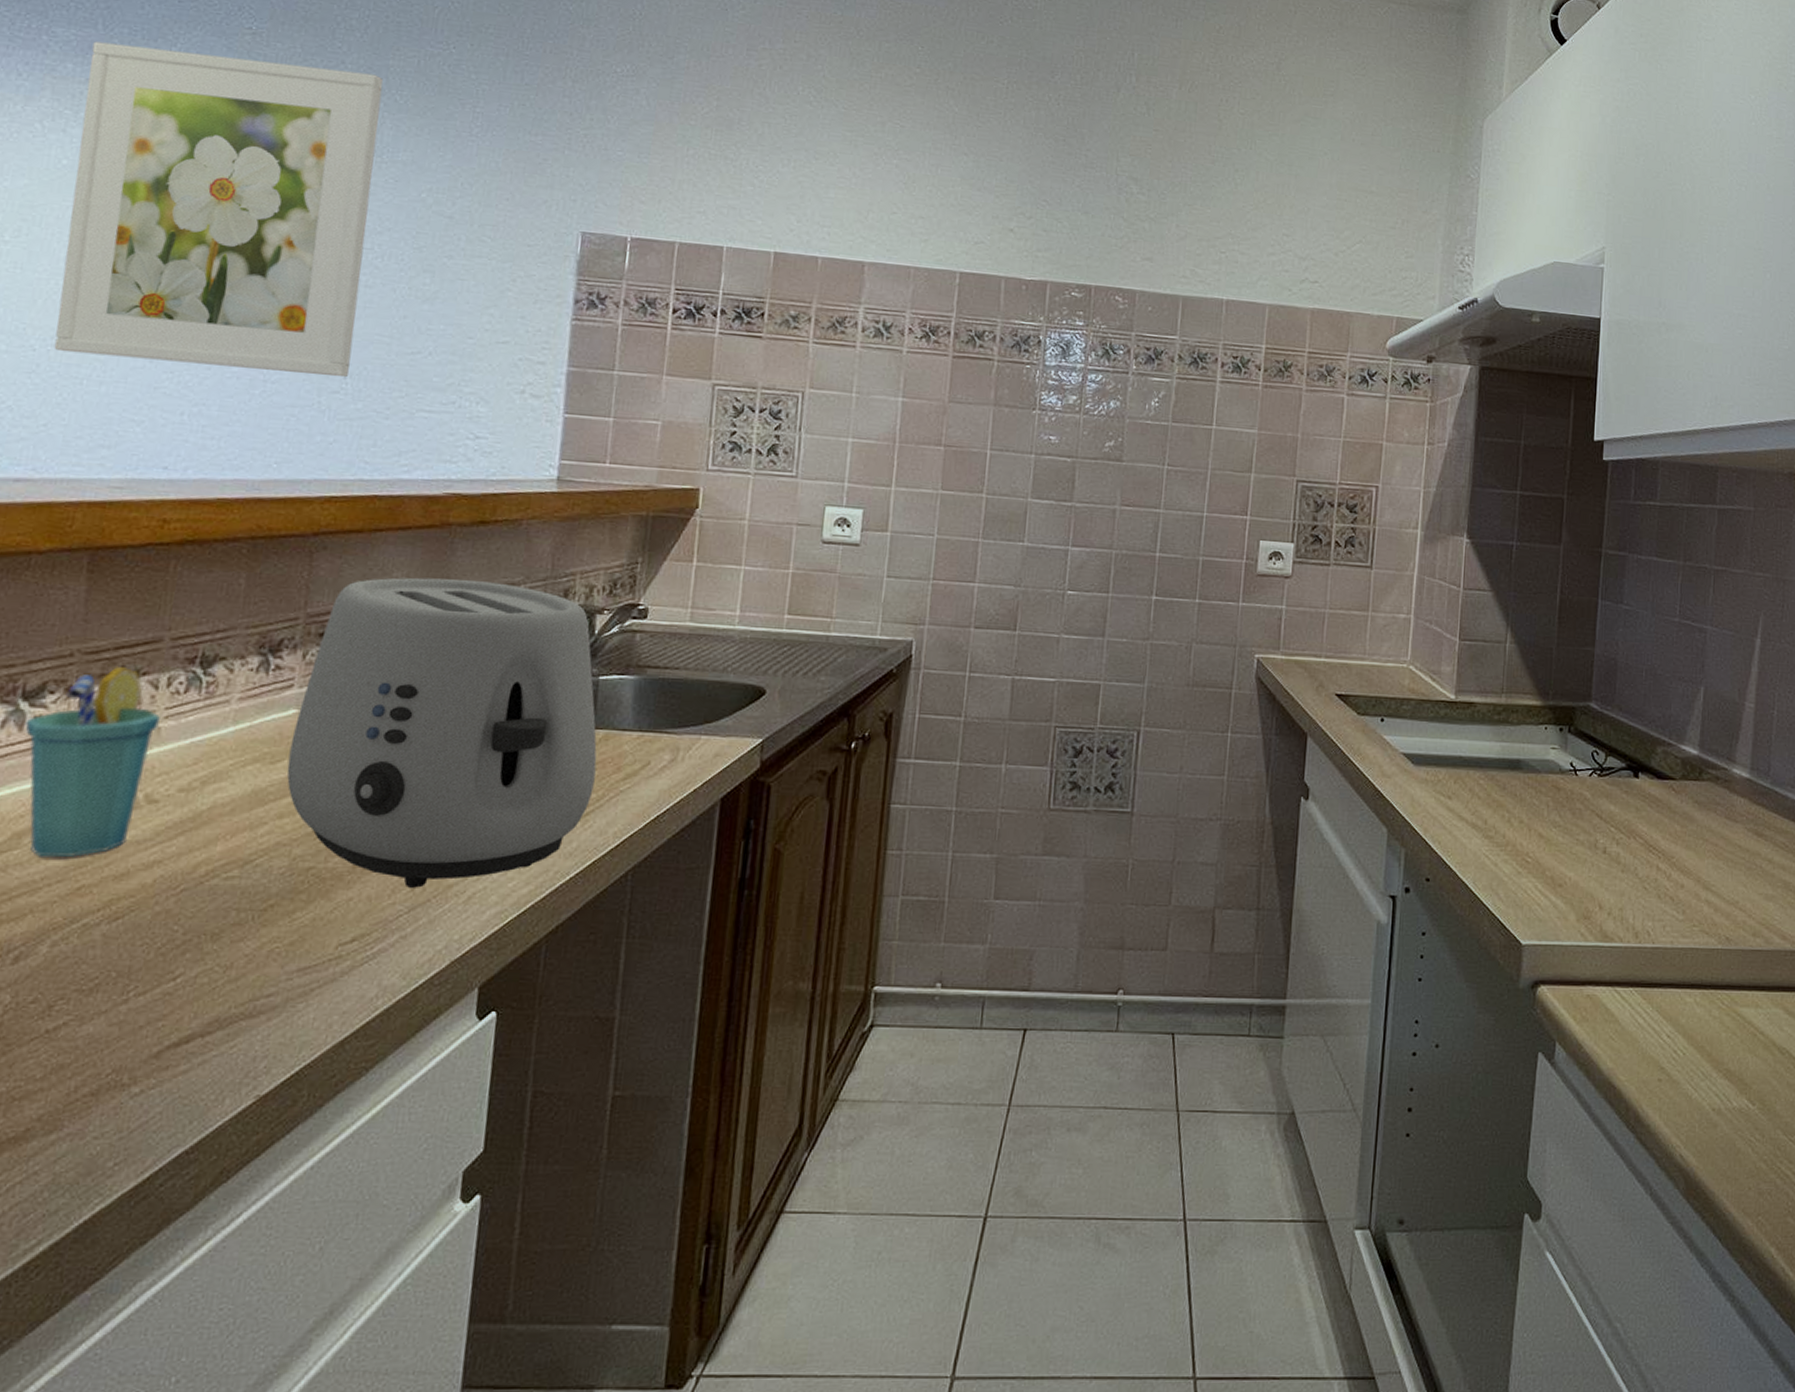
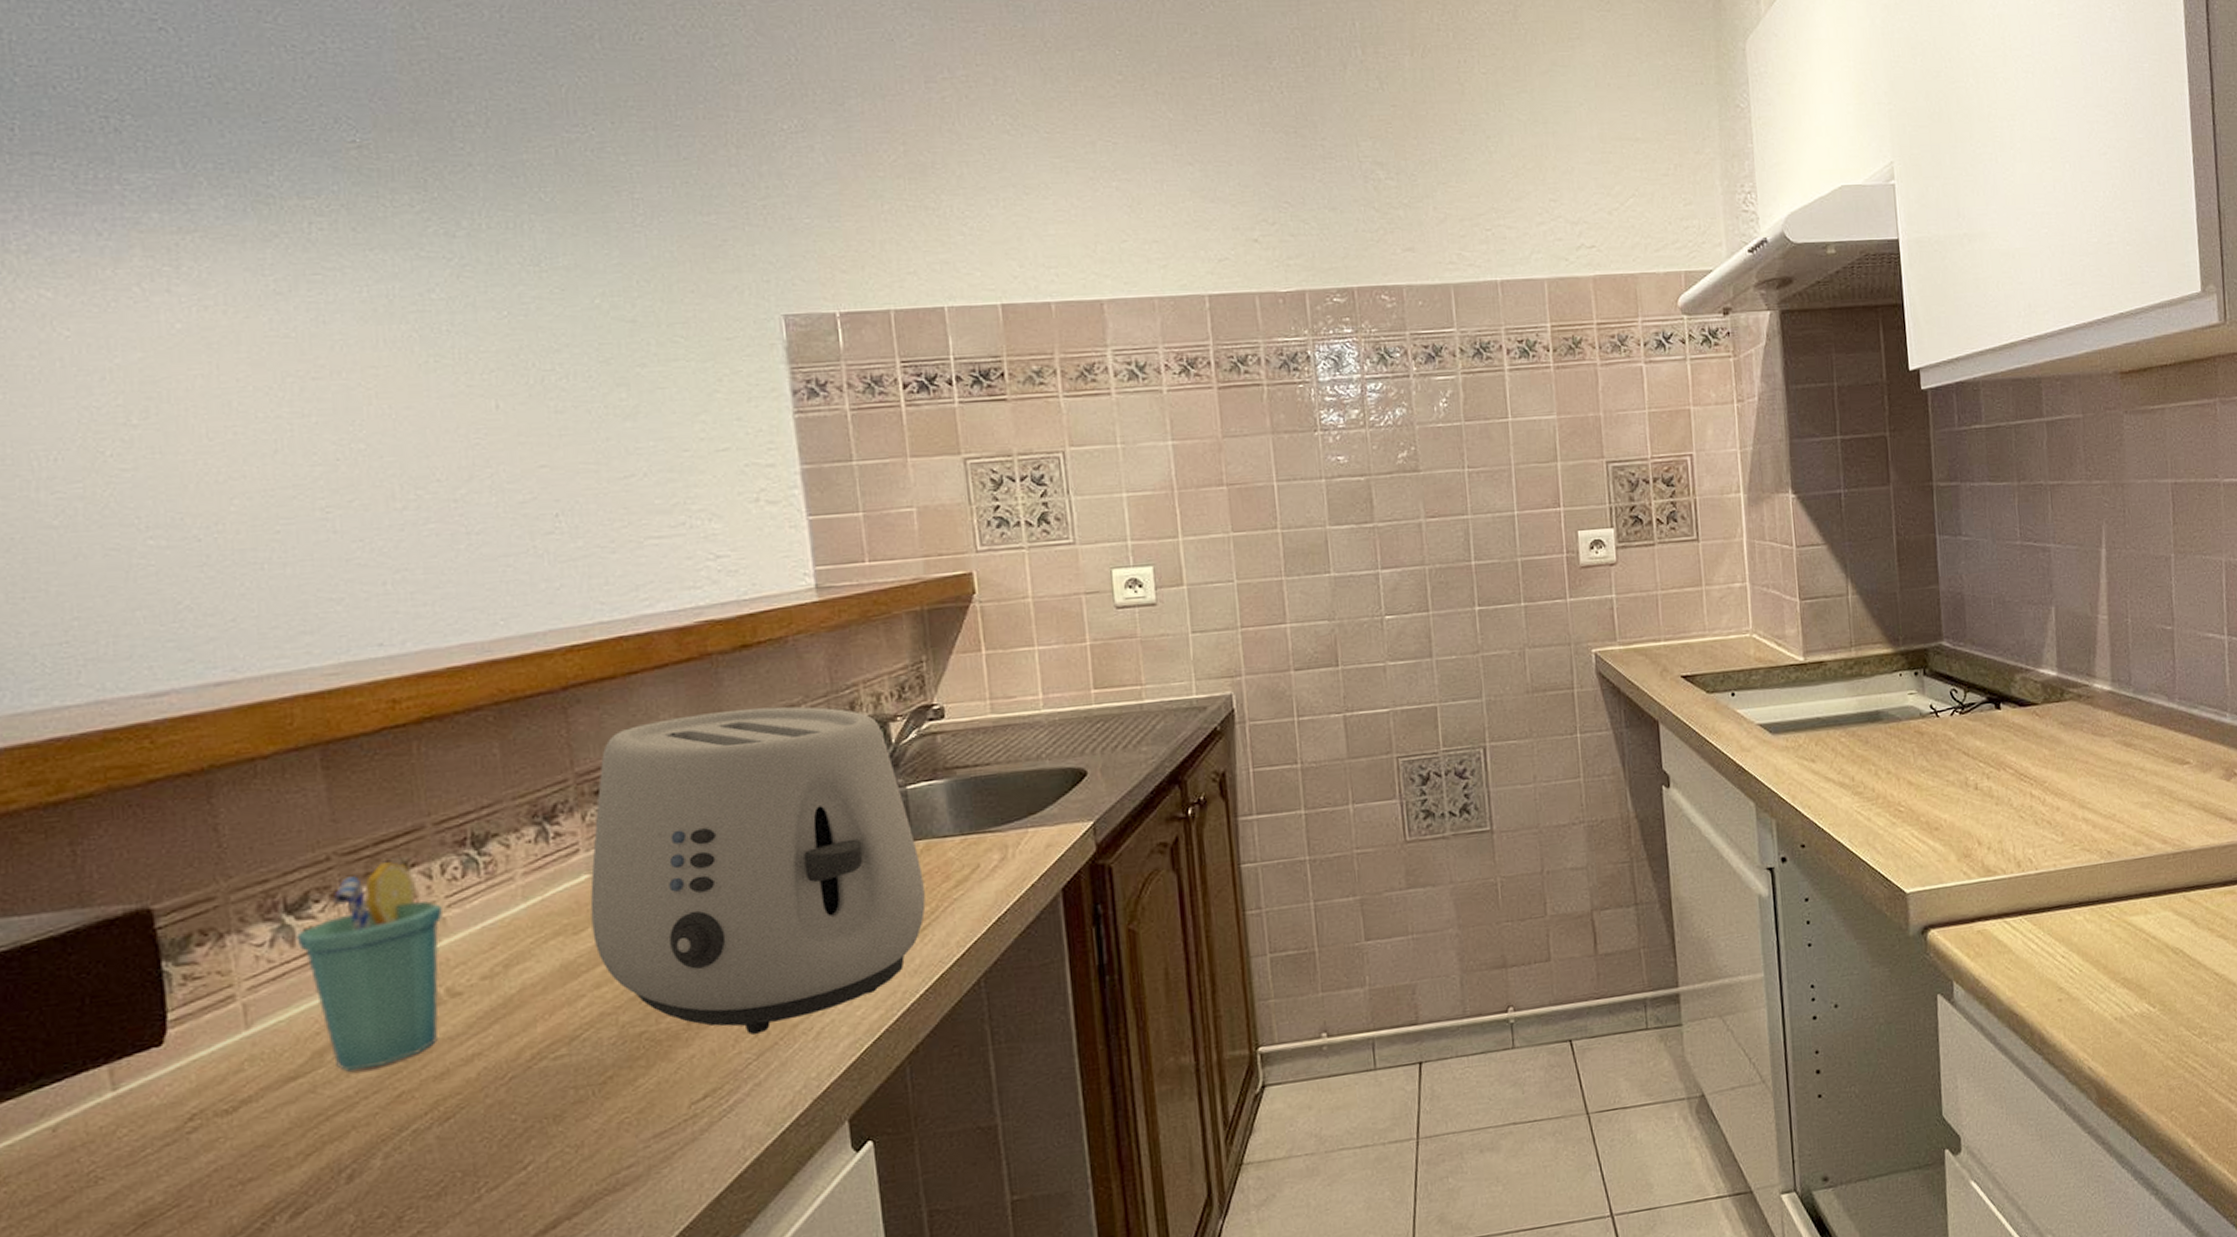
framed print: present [54,41,384,378] -> none [176,173,561,538]

